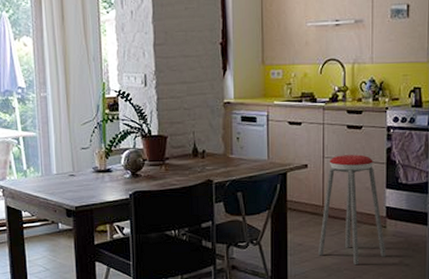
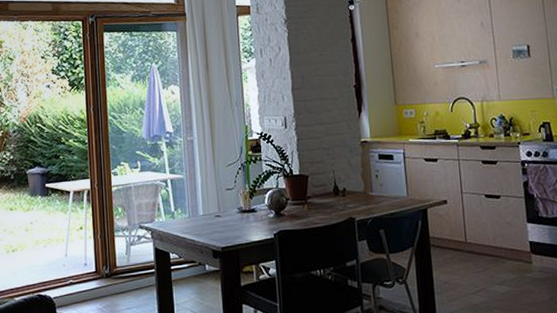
music stool: present [318,154,386,266] -> none [465,189,535,304]

